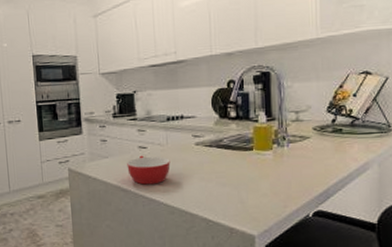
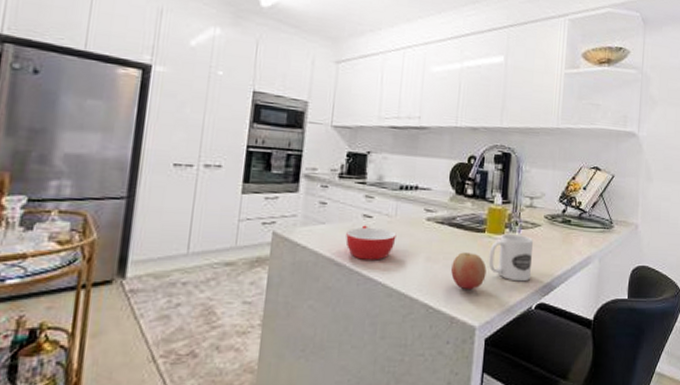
fruit: none [225,170,259,204] -> present [451,252,487,290]
mug: none [259,148,305,193] -> present [488,233,533,282]

